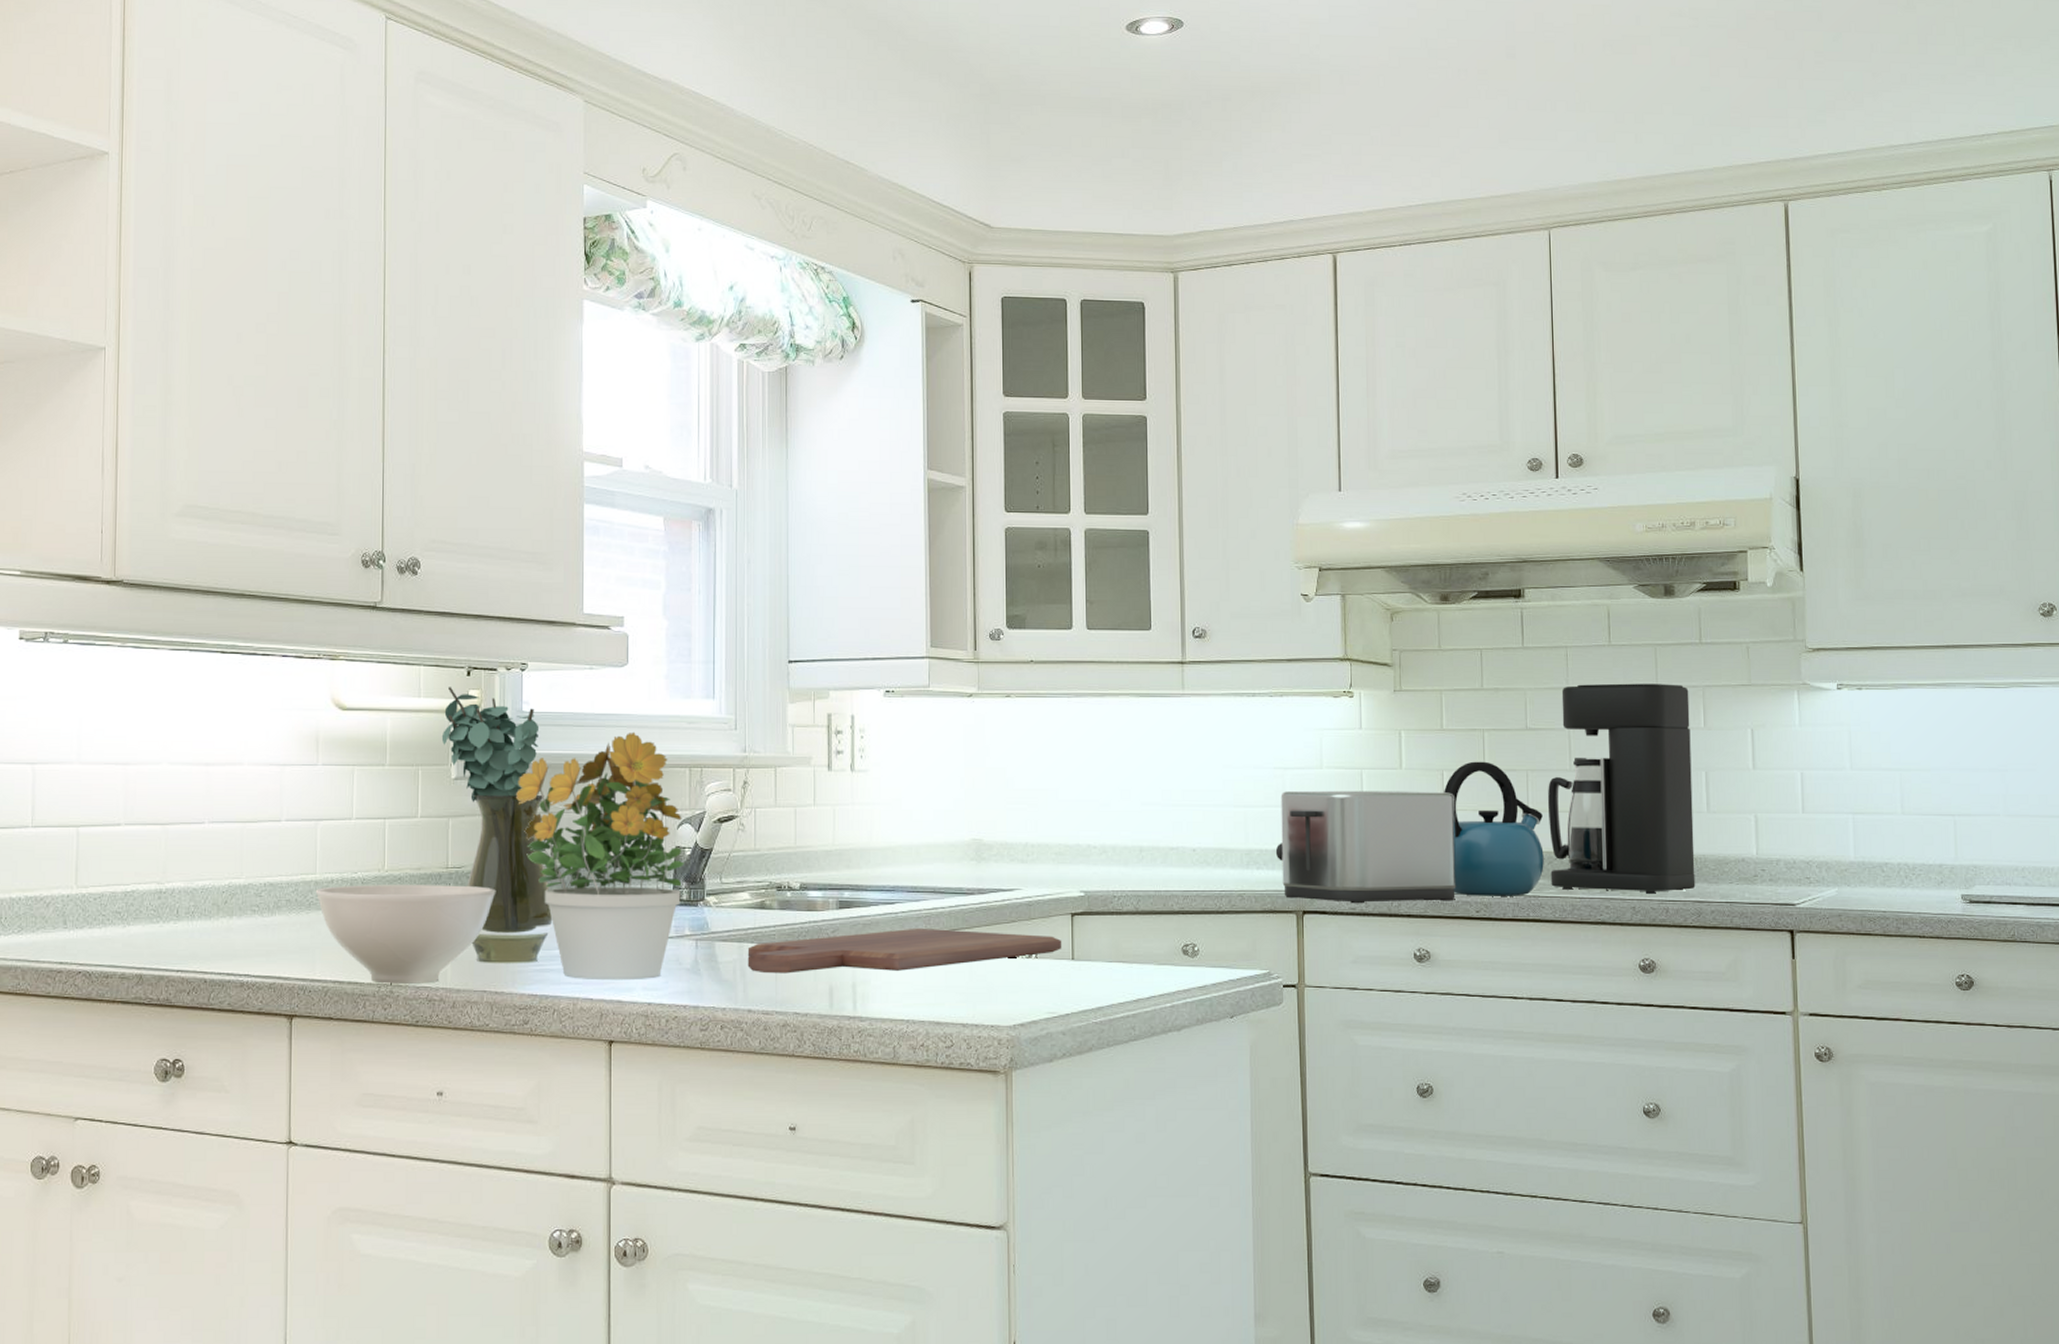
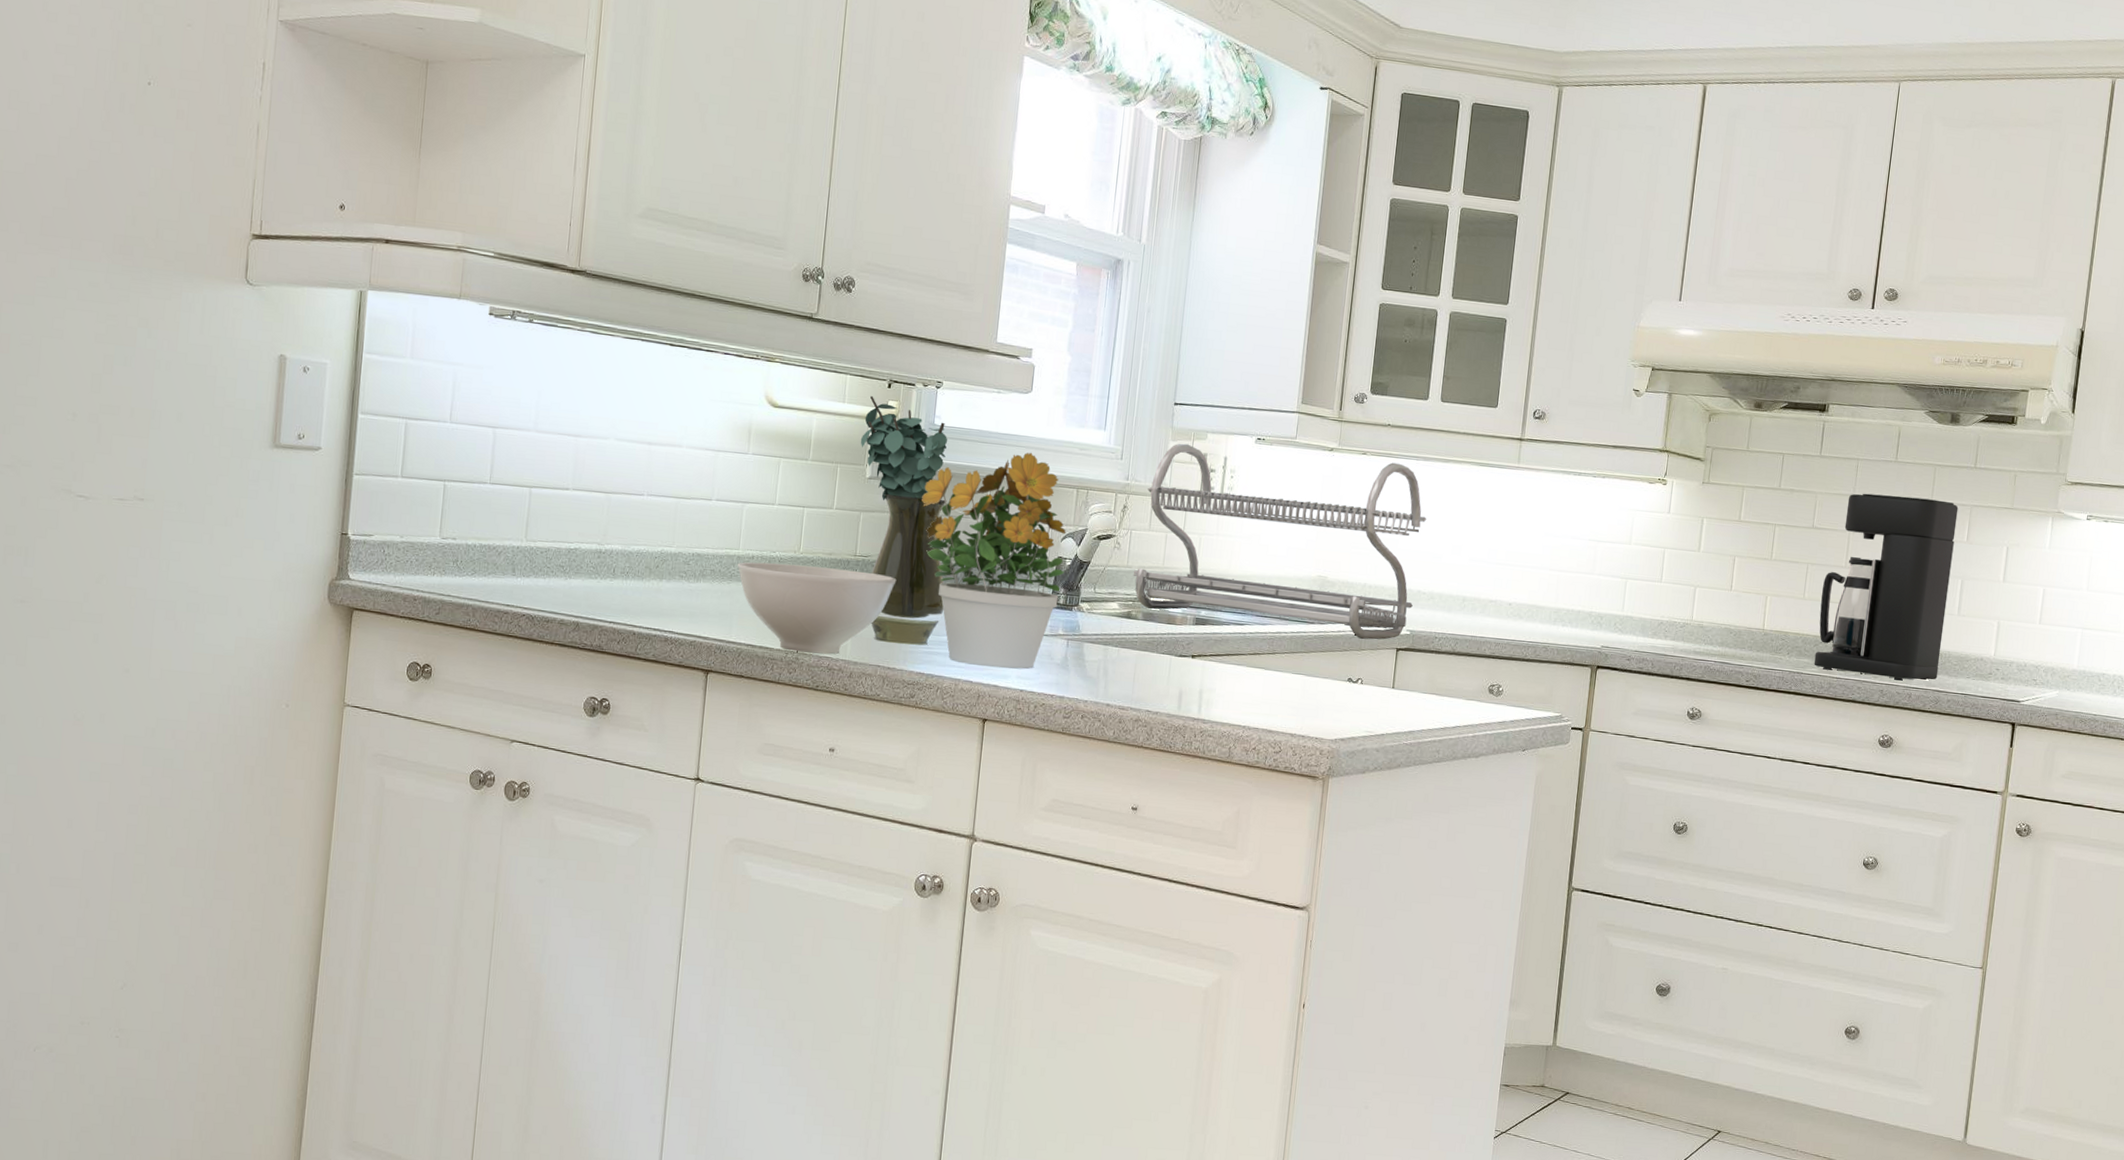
cutting board: present [747,928,1062,974] -> none [1110,647,1386,684]
dish rack: none [762,703,1088,907] -> present [1133,443,1427,640]
toaster: present [1275,790,1456,904] -> none [1580,561,1743,670]
kettle: present [1444,761,1544,896] -> none [1729,551,1816,672]

